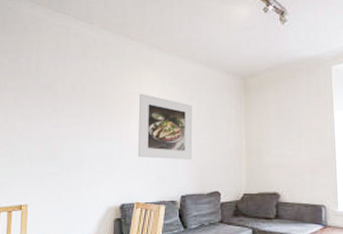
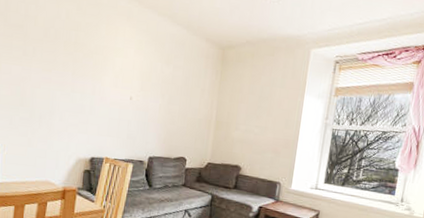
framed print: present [138,93,193,160] -> none [110,48,168,124]

